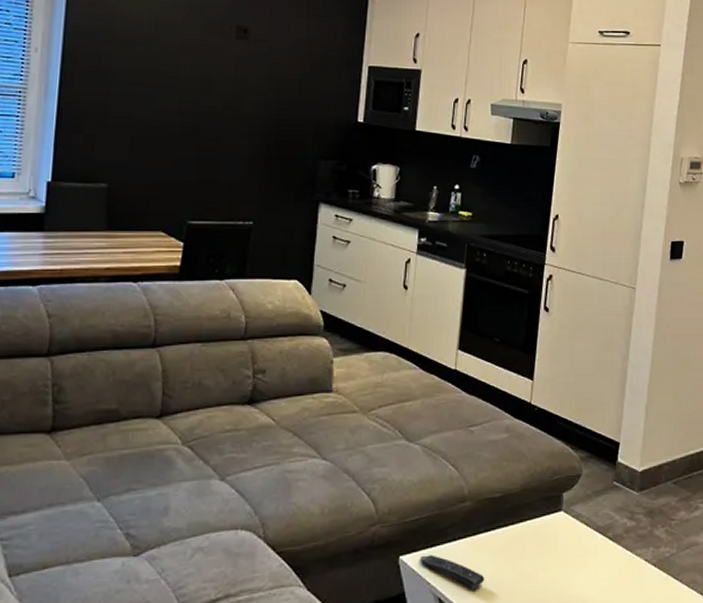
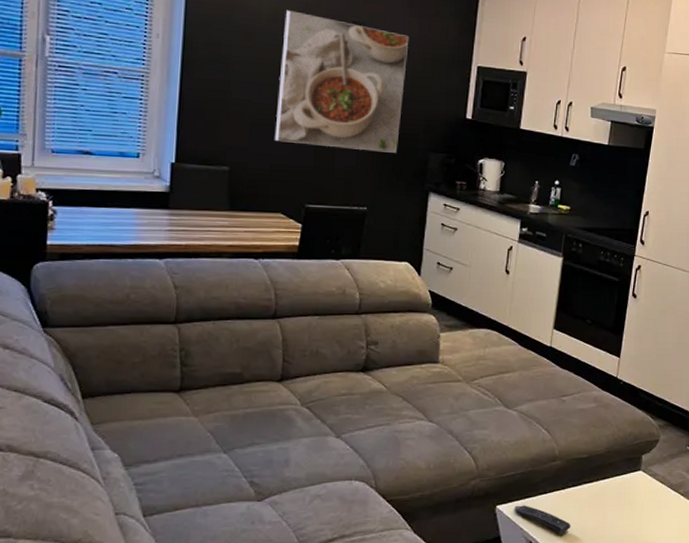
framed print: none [155,17,297,162] -> present [274,10,410,153]

